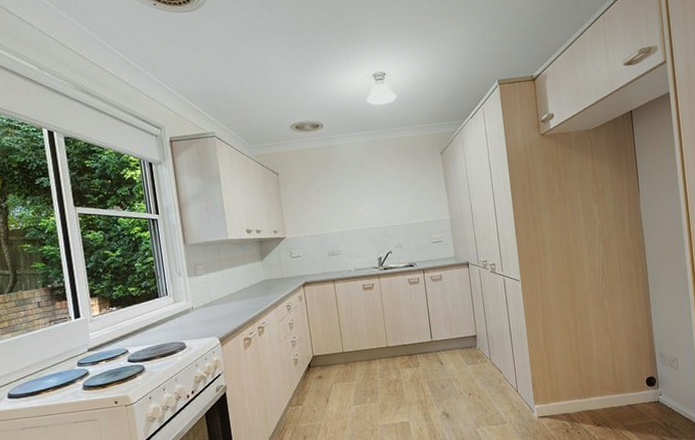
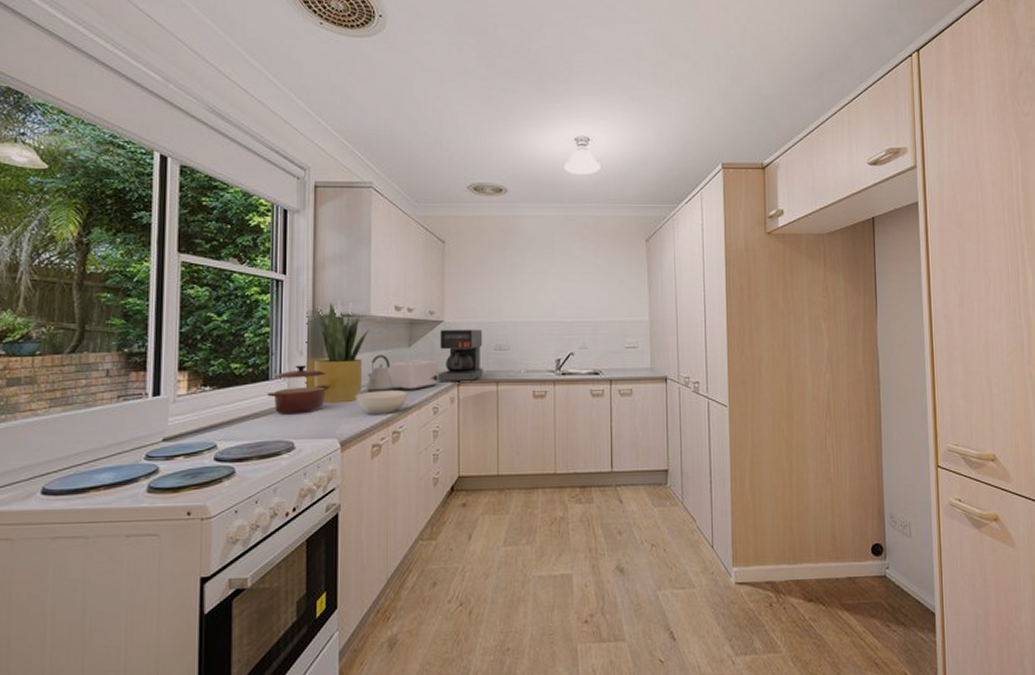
saucepan: none [159,283,206,323] -> present [267,365,330,415]
planter: none [183,233,230,311] -> present [312,303,369,403]
bowl: none [226,295,265,316] -> present [355,390,407,414]
kettle: none [233,269,254,299] -> present [366,355,394,392]
toaster: none [249,269,288,296] -> present [391,360,439,392]
coffee maker: none [284,240,322,286] -> present [437,329,483,383]

